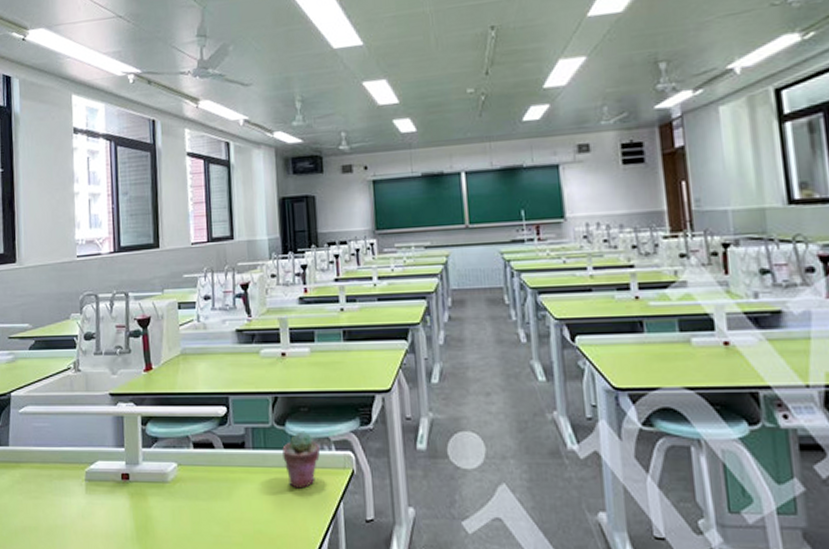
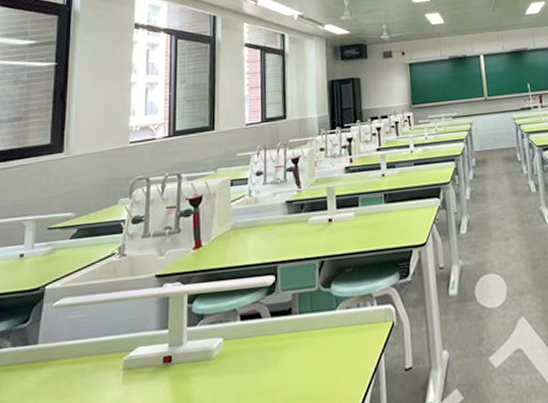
potted succulent: present [282,431,321,489] -> none [328,290,364,348]

